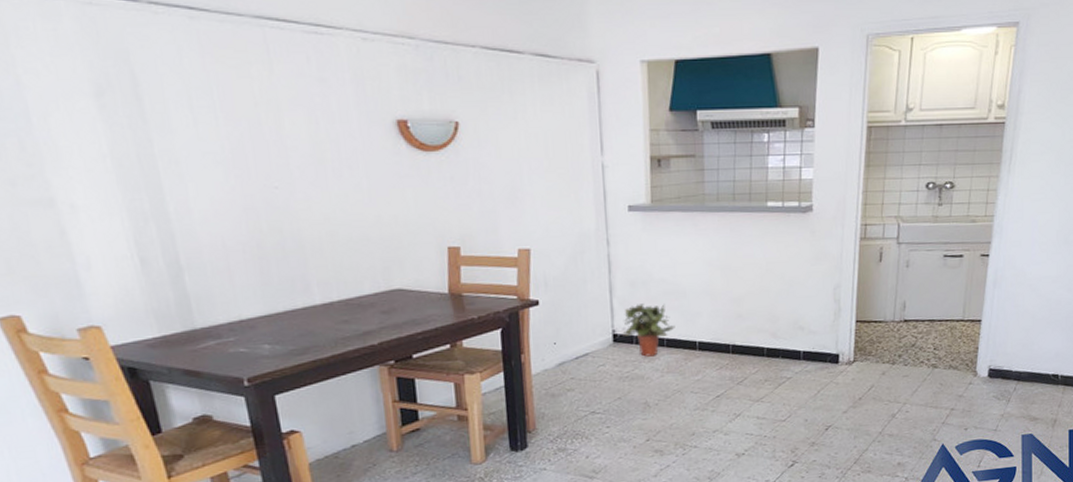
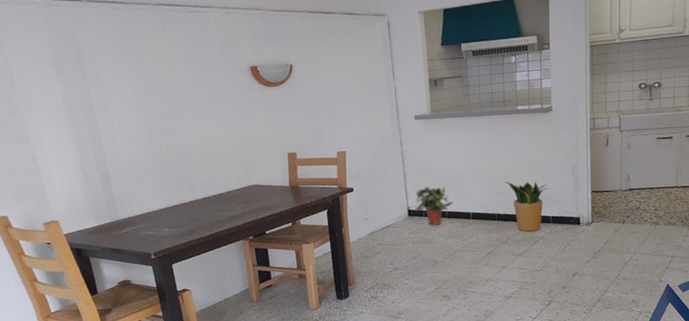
potted plant: none [745,302,801,370] -> present [505,181,549,232]

